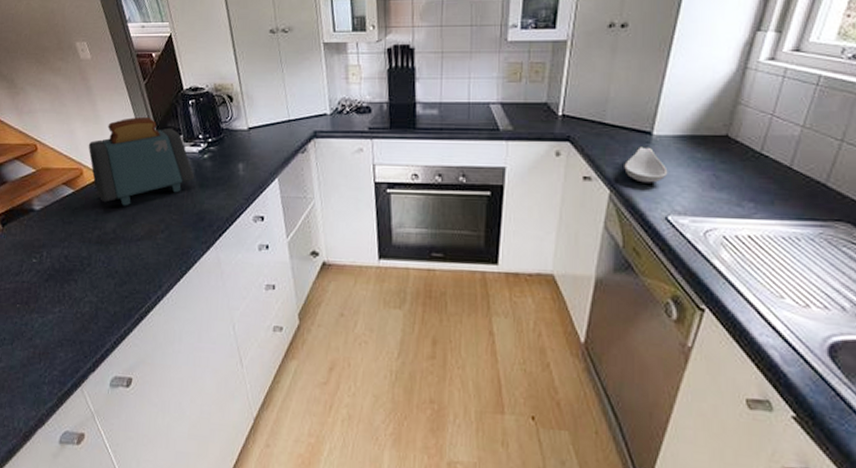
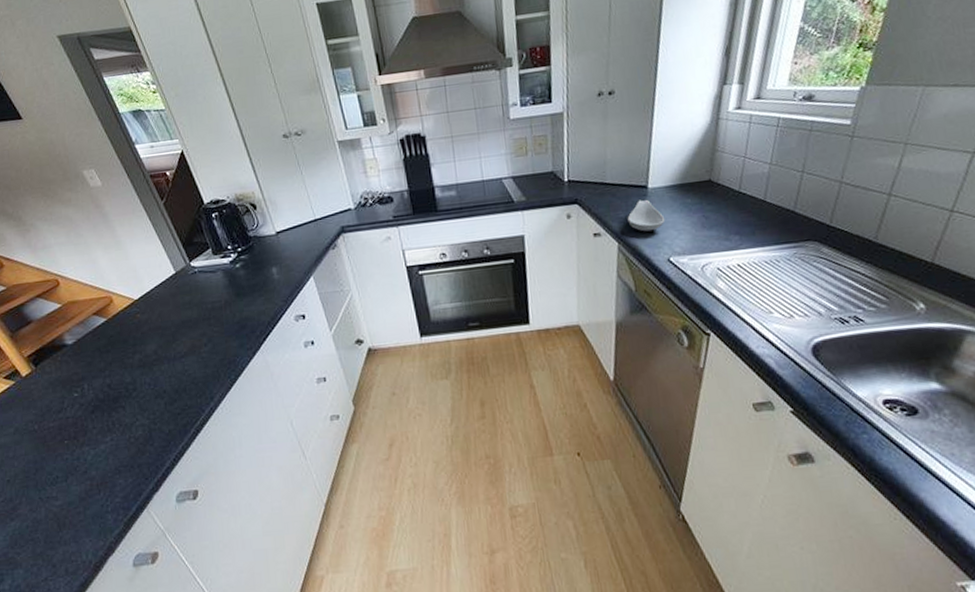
toaster: present [88,116,195,206] -> none [113,235,230,327]

